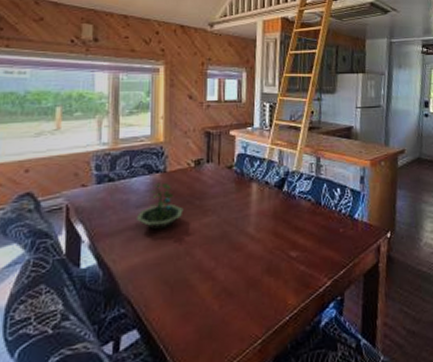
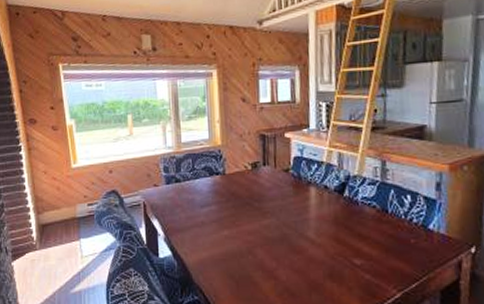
terrarium: present [135,182,183,230] -> none [201,184,244,229]

